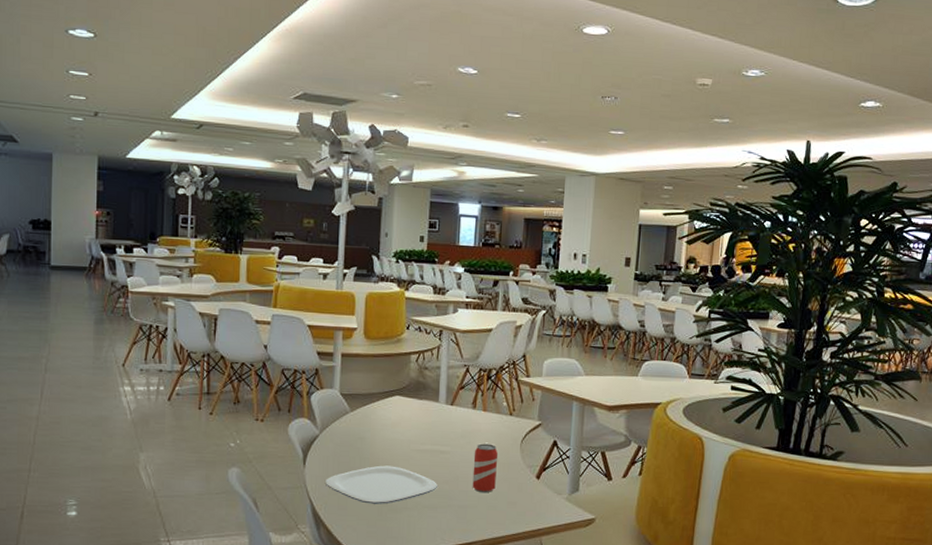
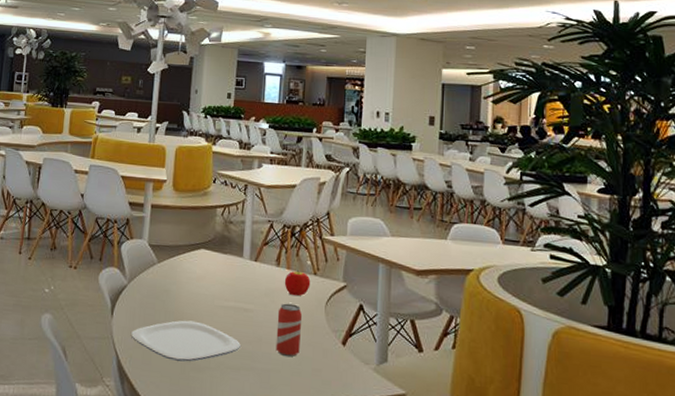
fruit: none [480,411,507,436] -> present [284,269,311,296]

